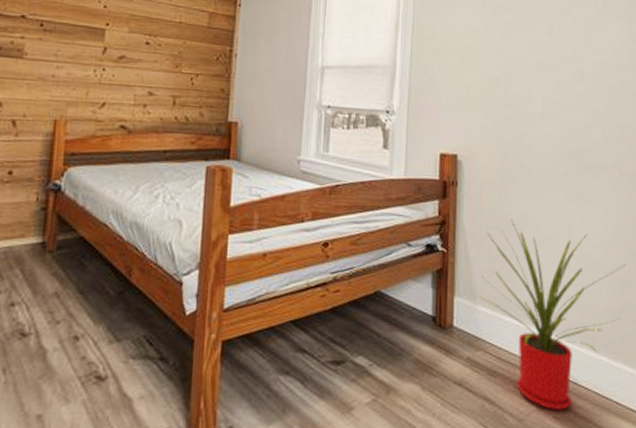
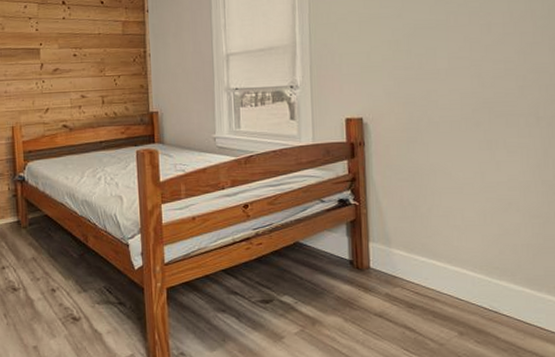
house plant: present [480,220,626,410] -> none [394,171,546,335]

